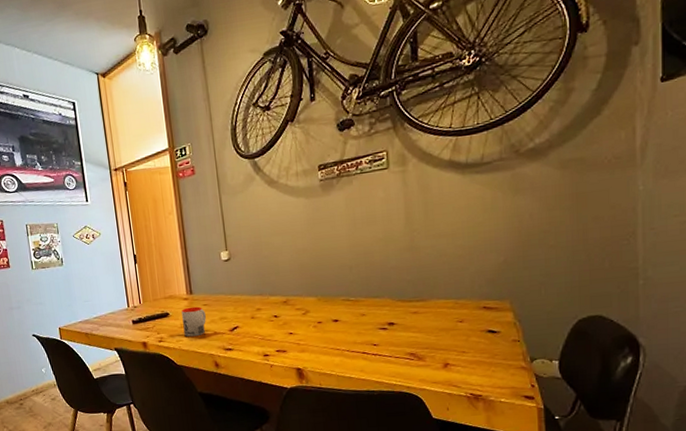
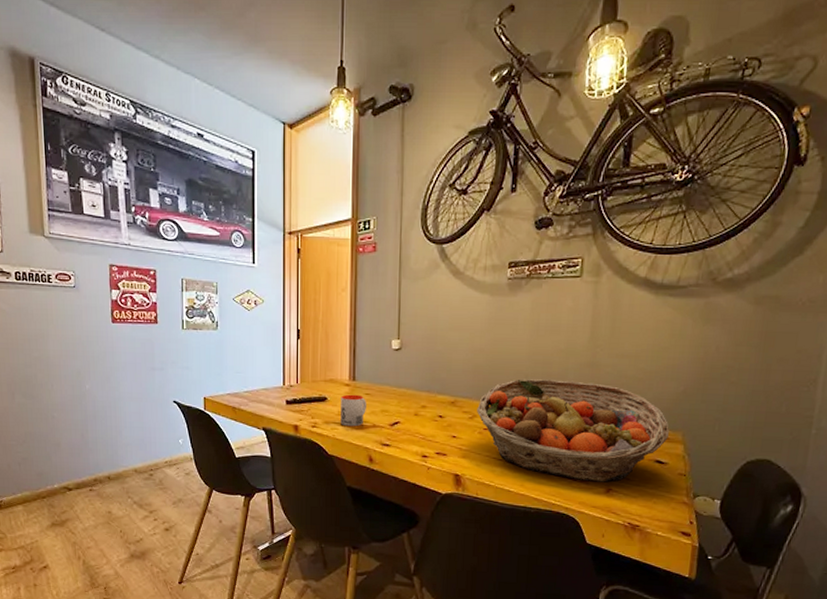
fruit basket: none [309,265,497,359] -> present [477,379,670,483]

